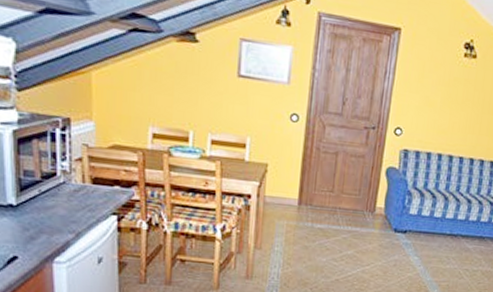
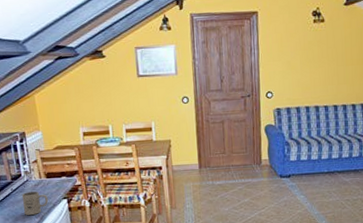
mug: none [53,197,91,229] -> present [21,191,49,215]

